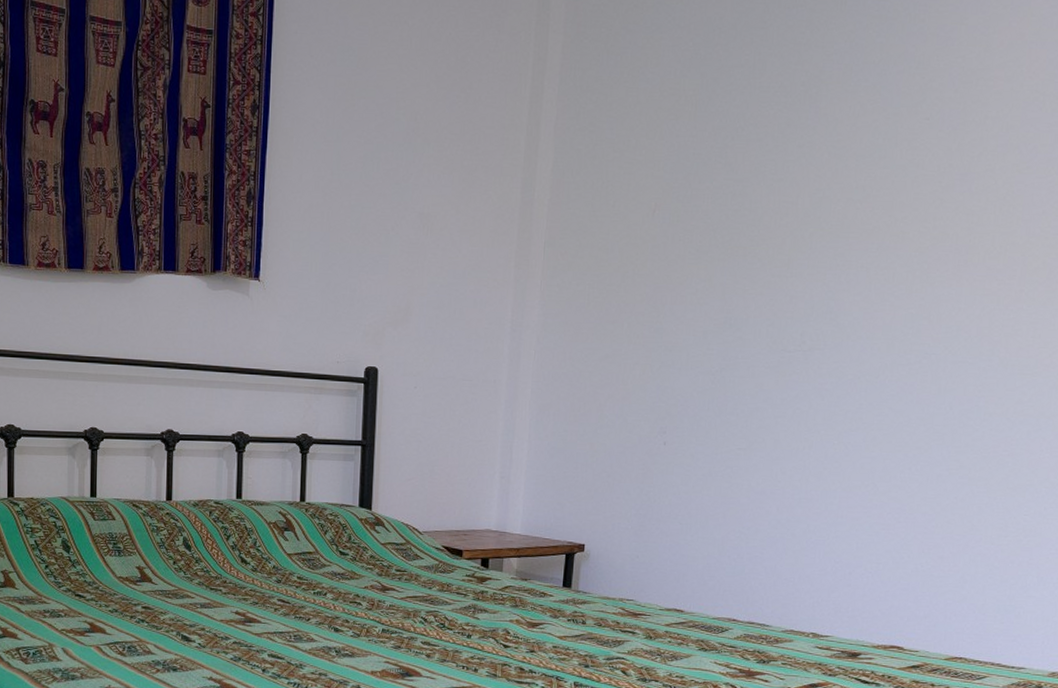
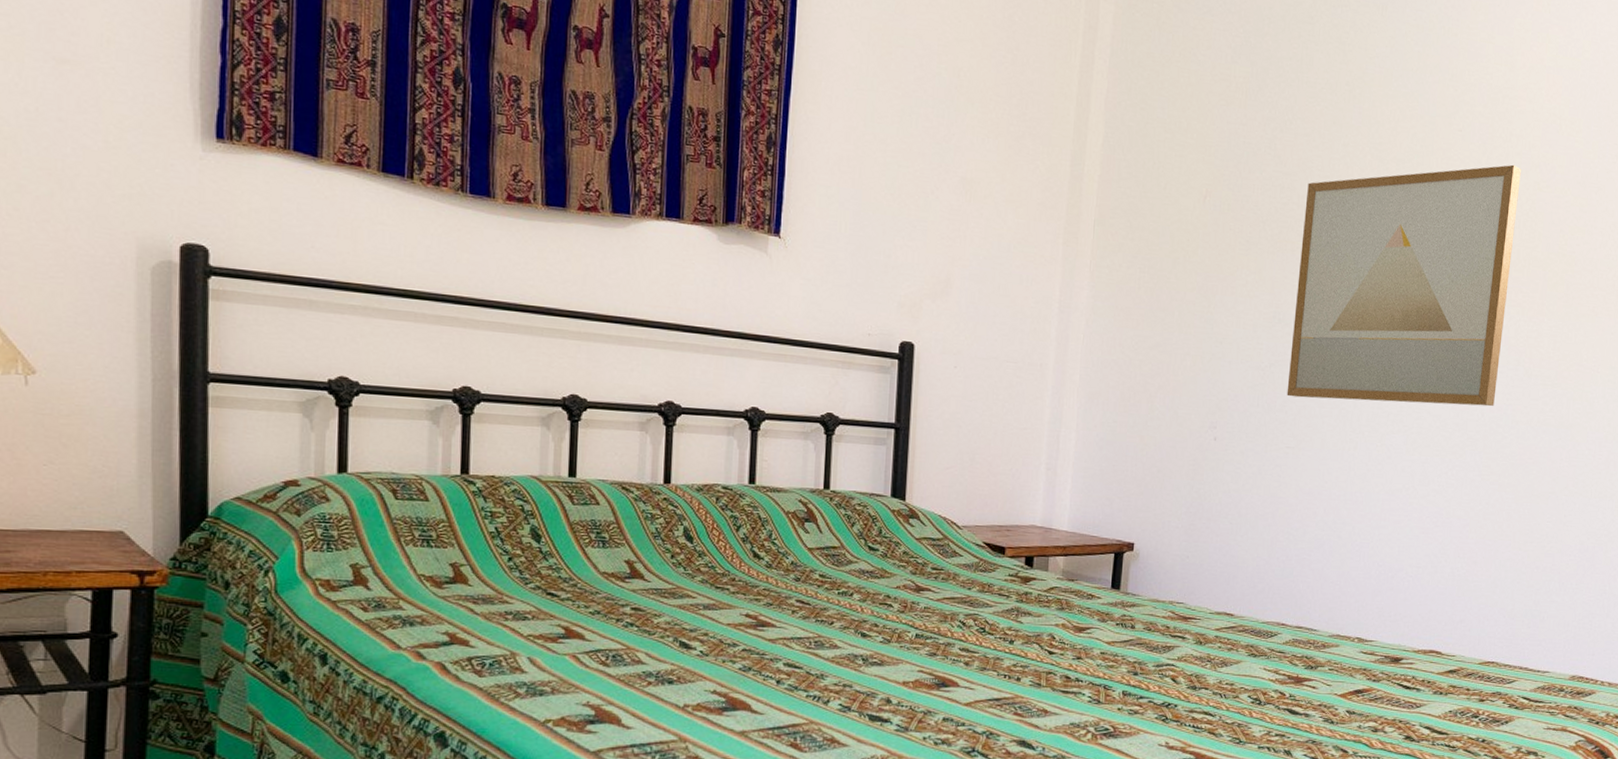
wall art: none [738,148,997,400] -> present [1286,164,1521,407]

